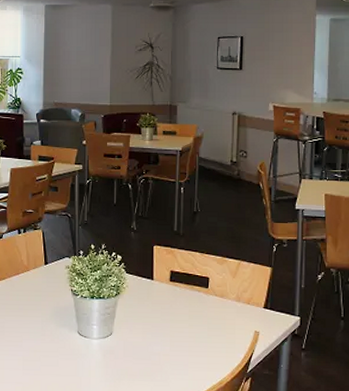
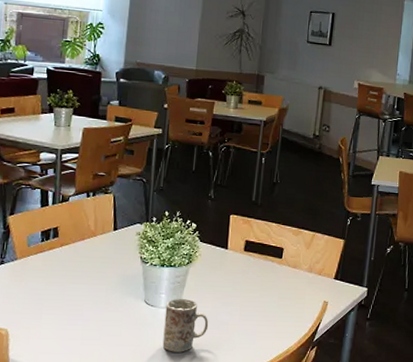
mug: none [98,329,141,383] -> present [162,298,209,352]

